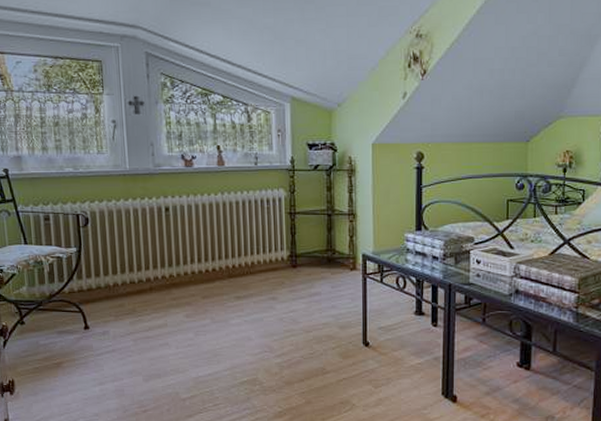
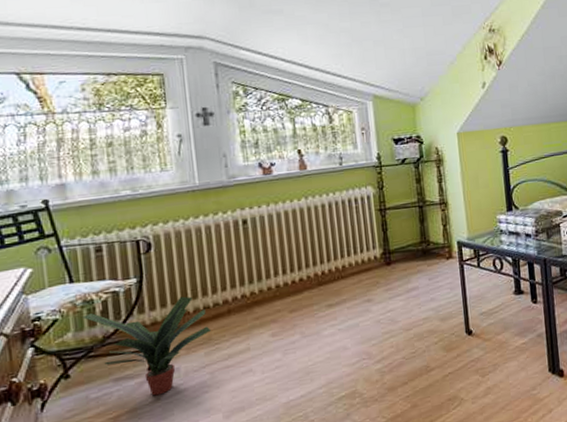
potted plant: none [34,269,135,351] -> present [82,296,211,396]

